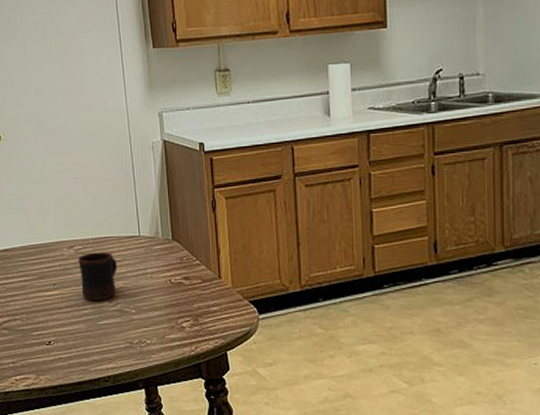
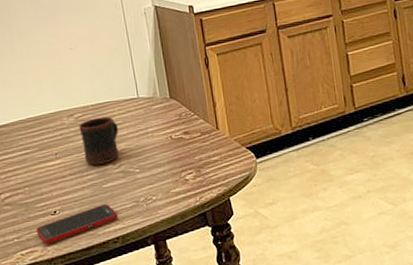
cell phone: none [31,341,111,373] -> present [36,204,118,244]

